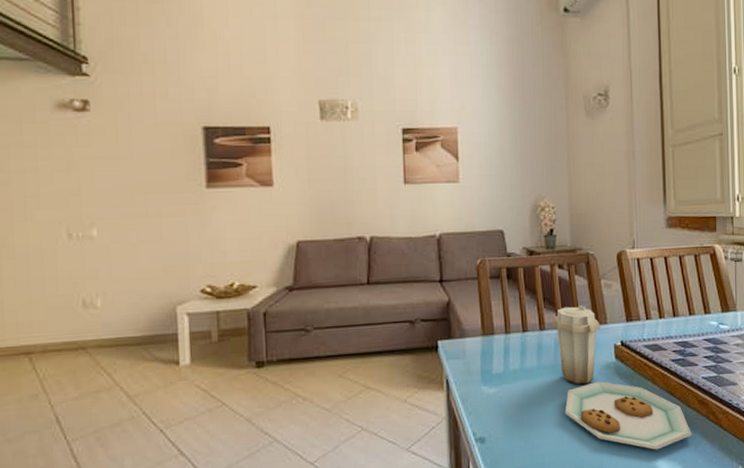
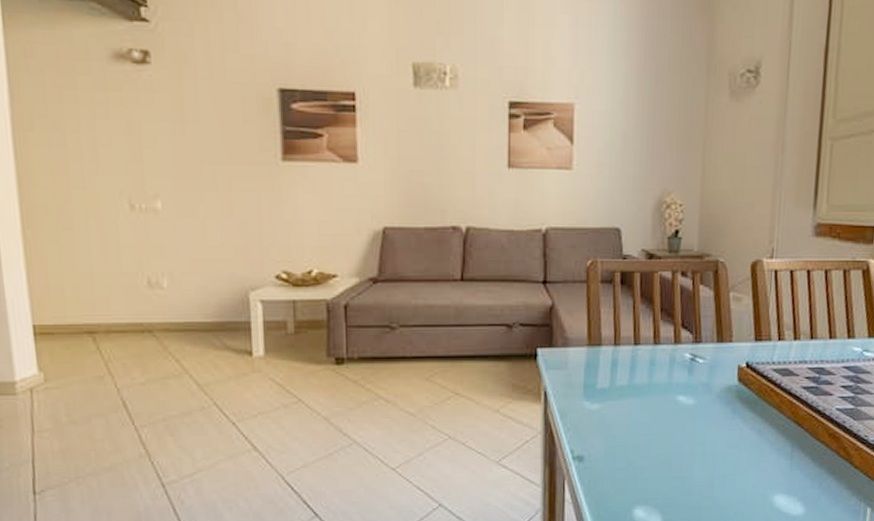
plate: present [553,305,692,450] -> none [669,320,817,484]

